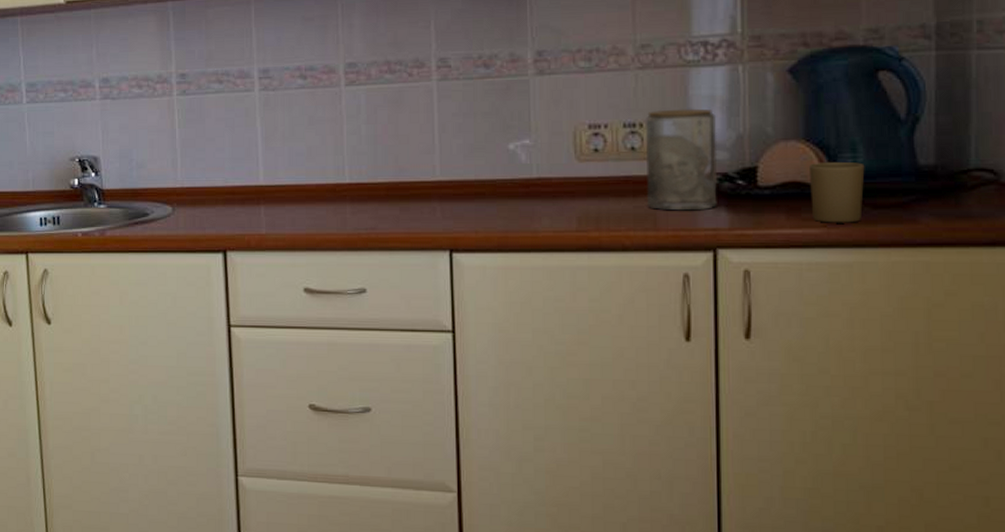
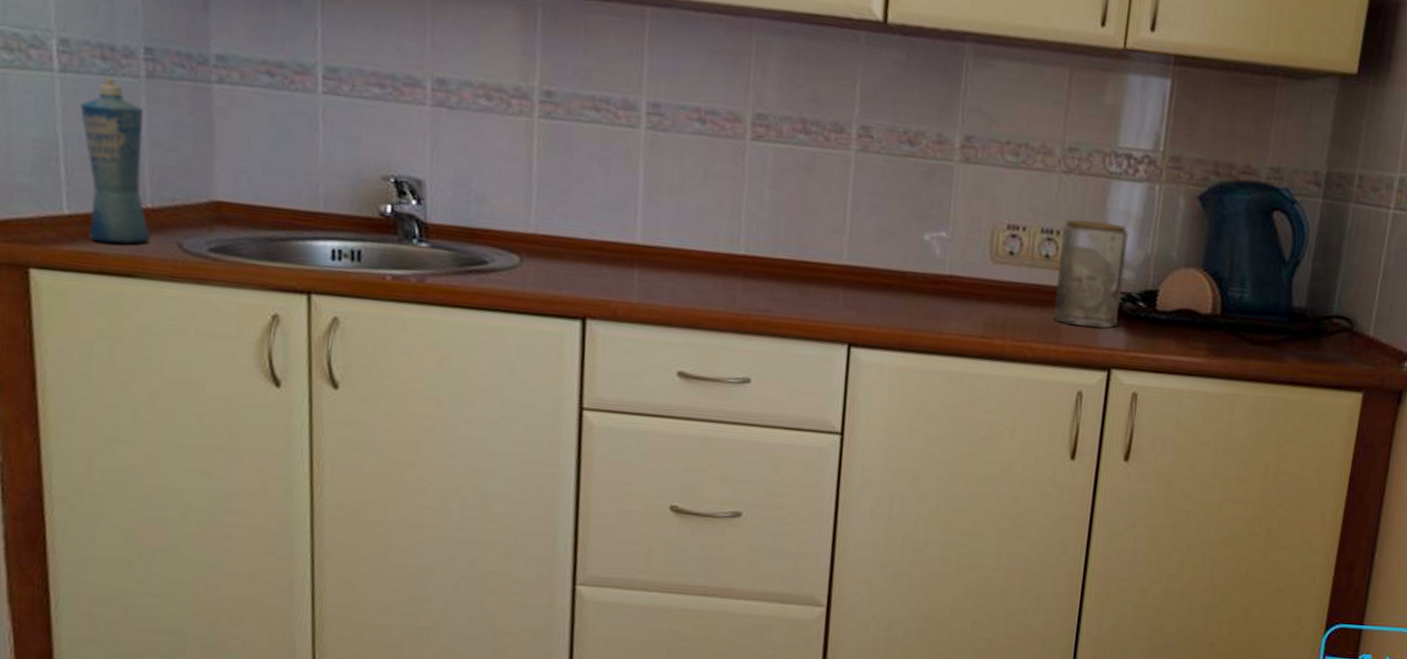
mug: present [808,161,865,223] -> none [1199,293,1249,356]

